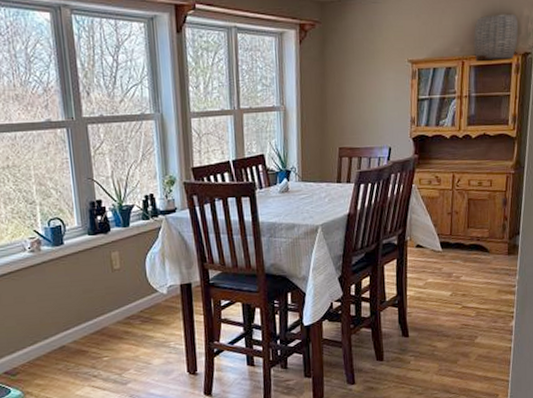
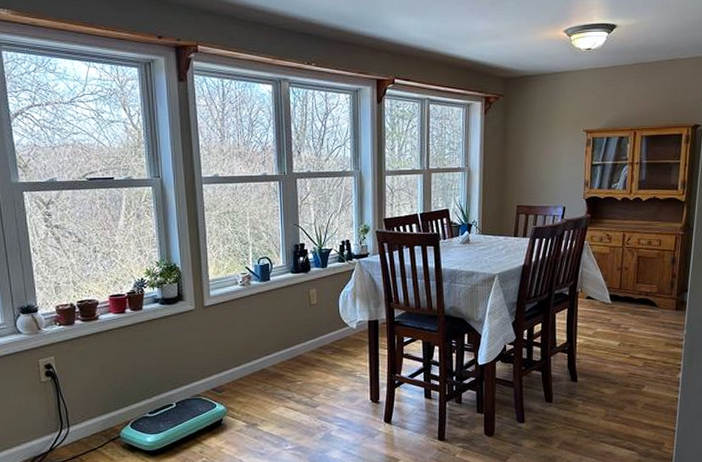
woven basket: present [473,13,518,62] -> none [645,90,688,133]

